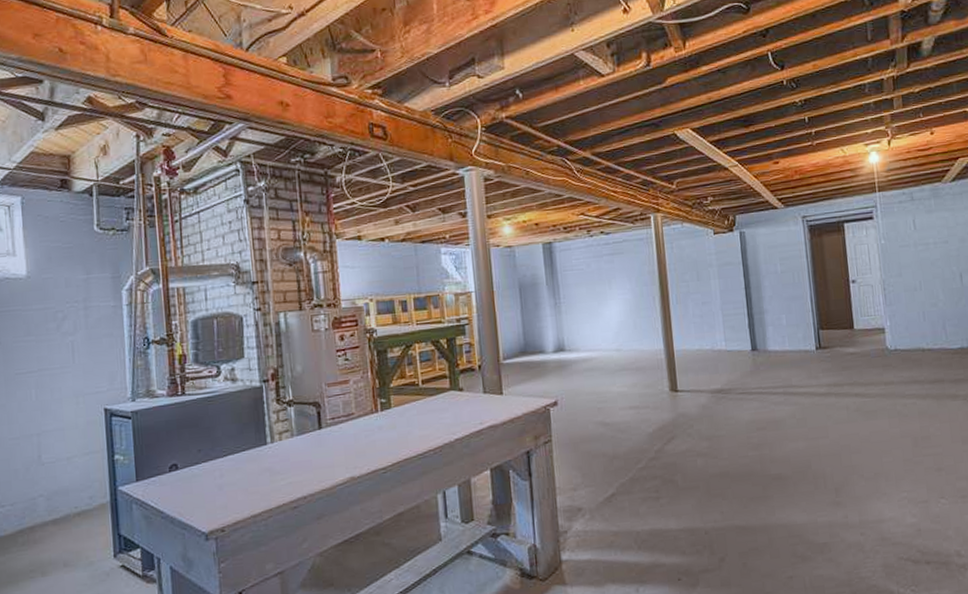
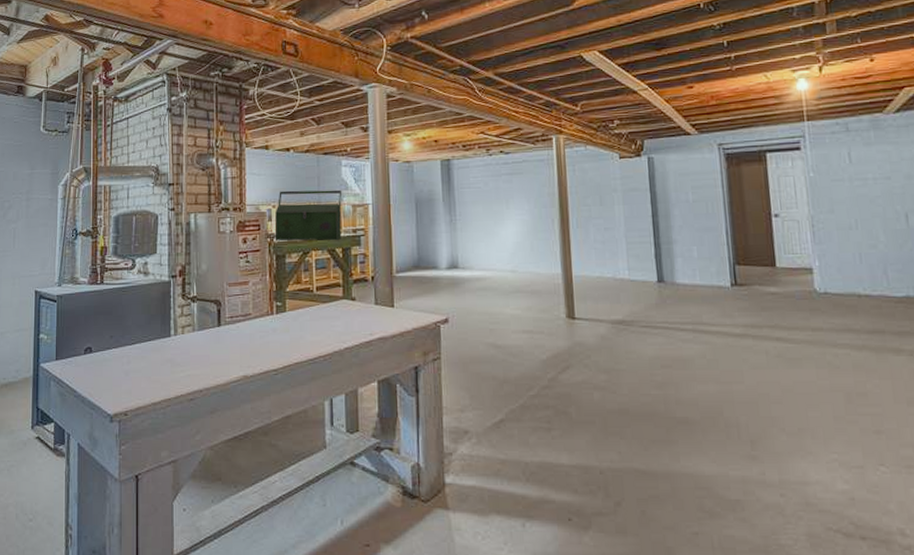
tool box: none [373,278,445,336] -> present [274,189,342,241]

